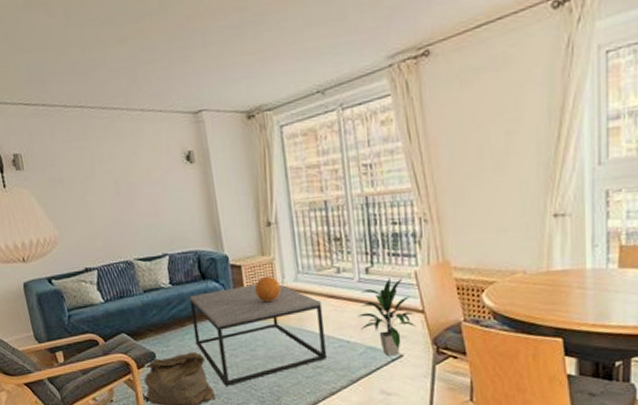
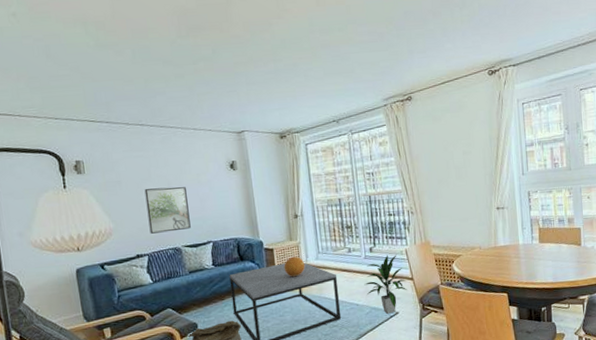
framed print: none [89,185,143,243] -> present [144,187,191,234]

